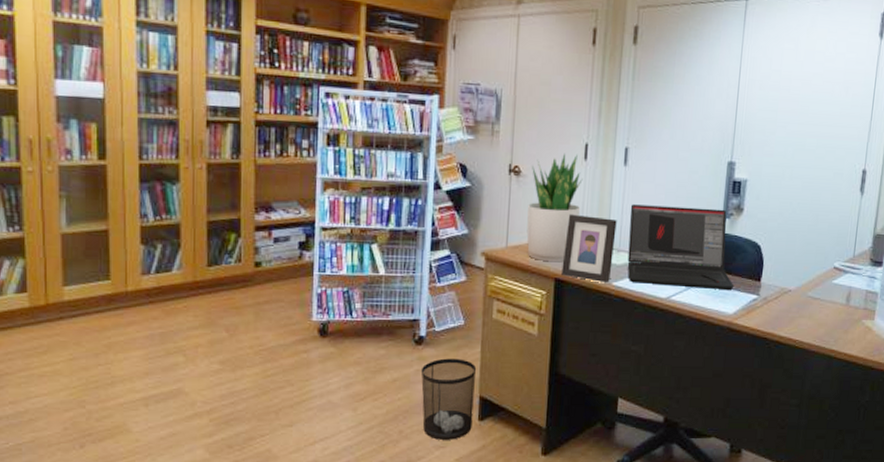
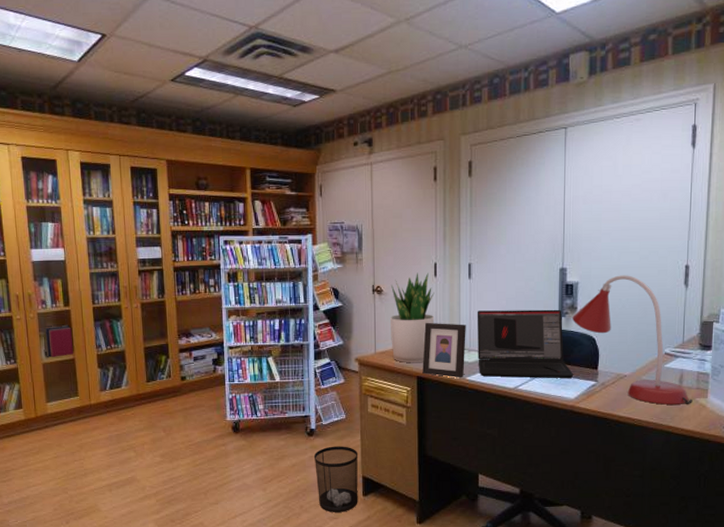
books: none [64,183,108,227] -> present [43,324,74,357]
desk lamp: none [737,175,859,326] -> present [573,275,693,405]

